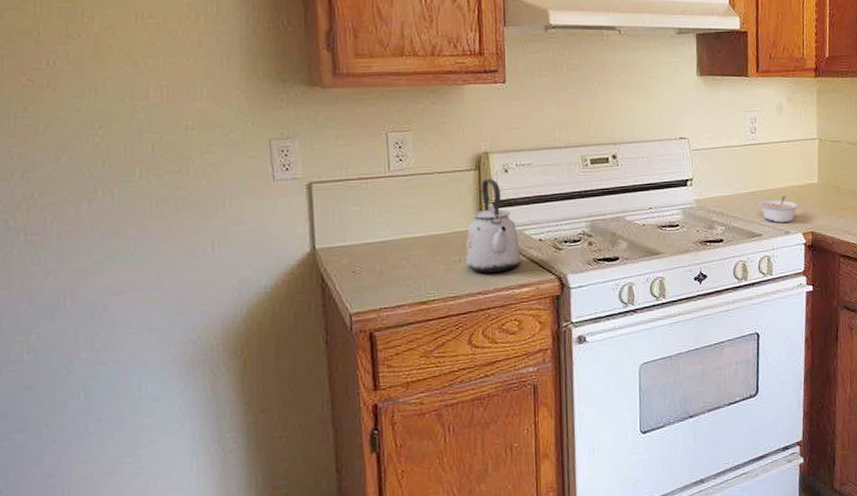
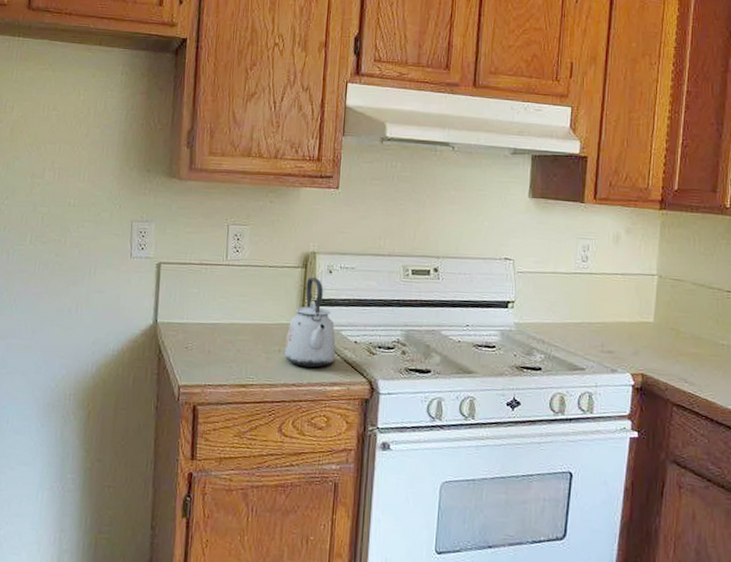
legume: present [758,196,799,223] -> none [583,331,630,360]

